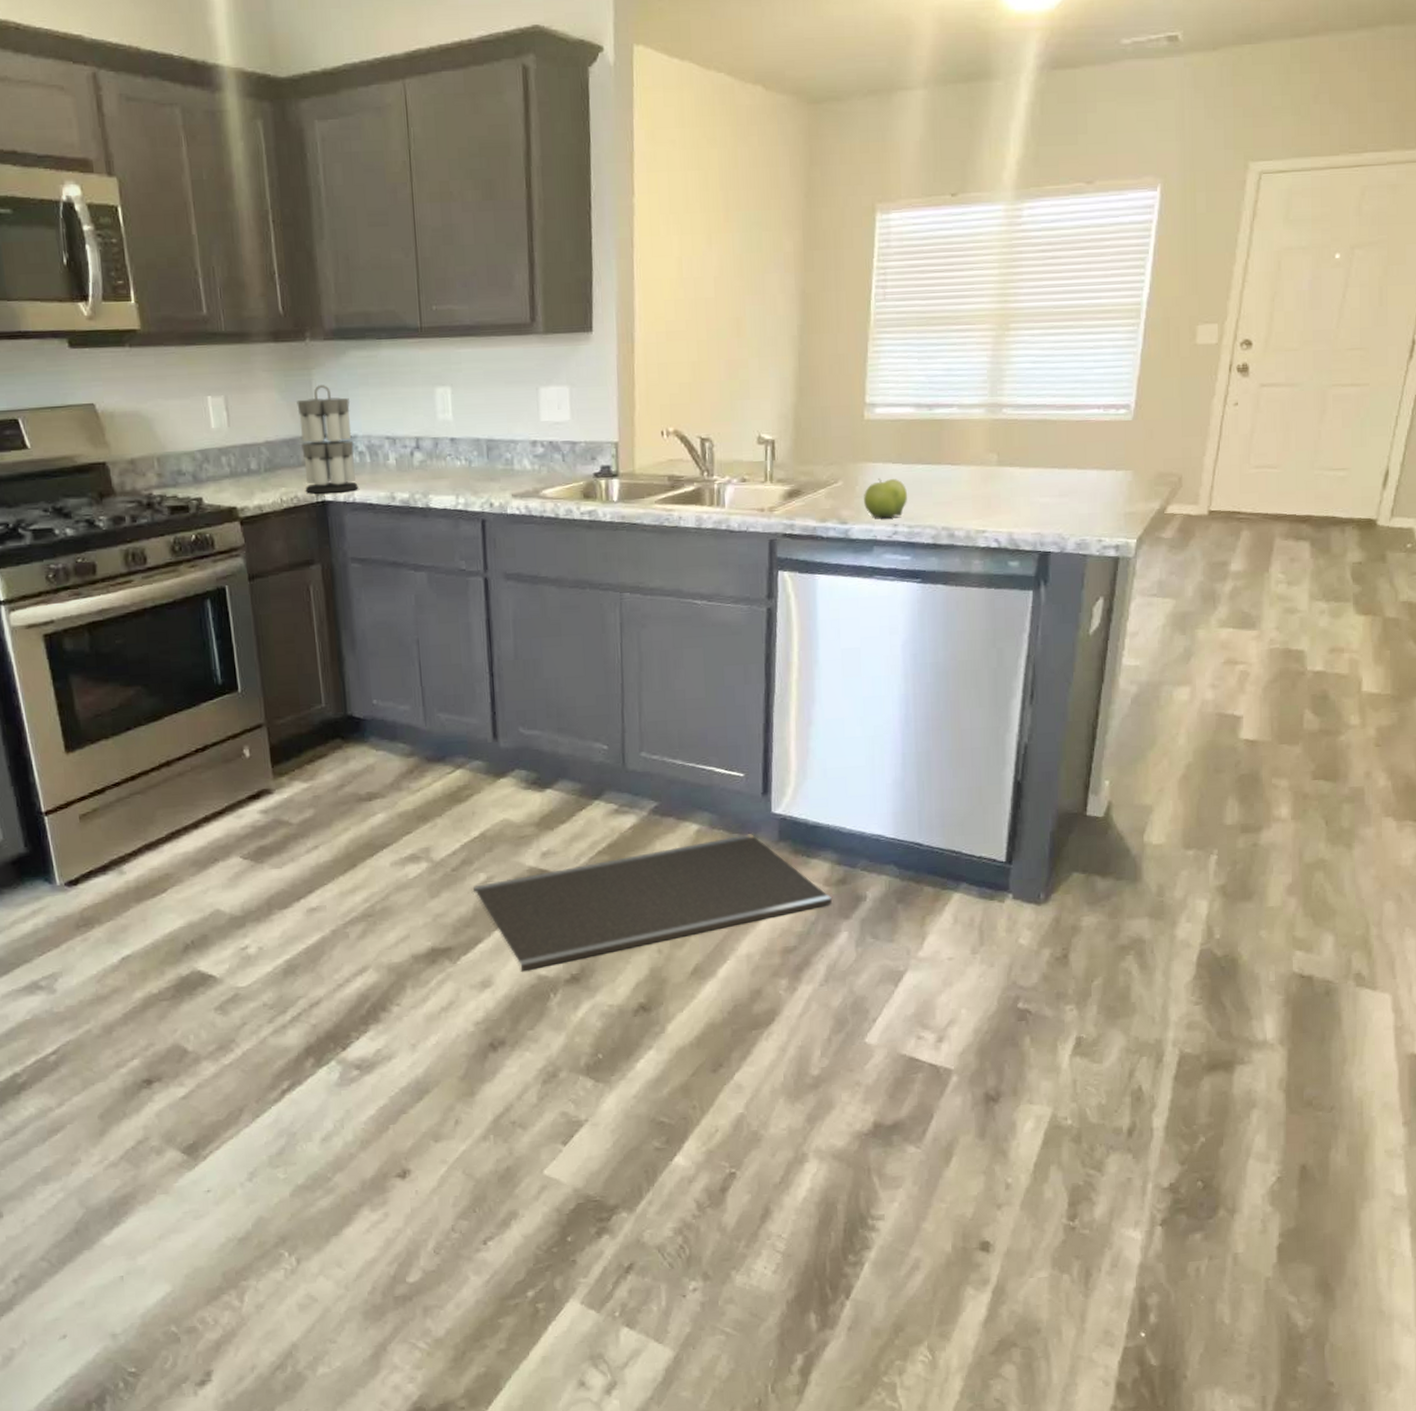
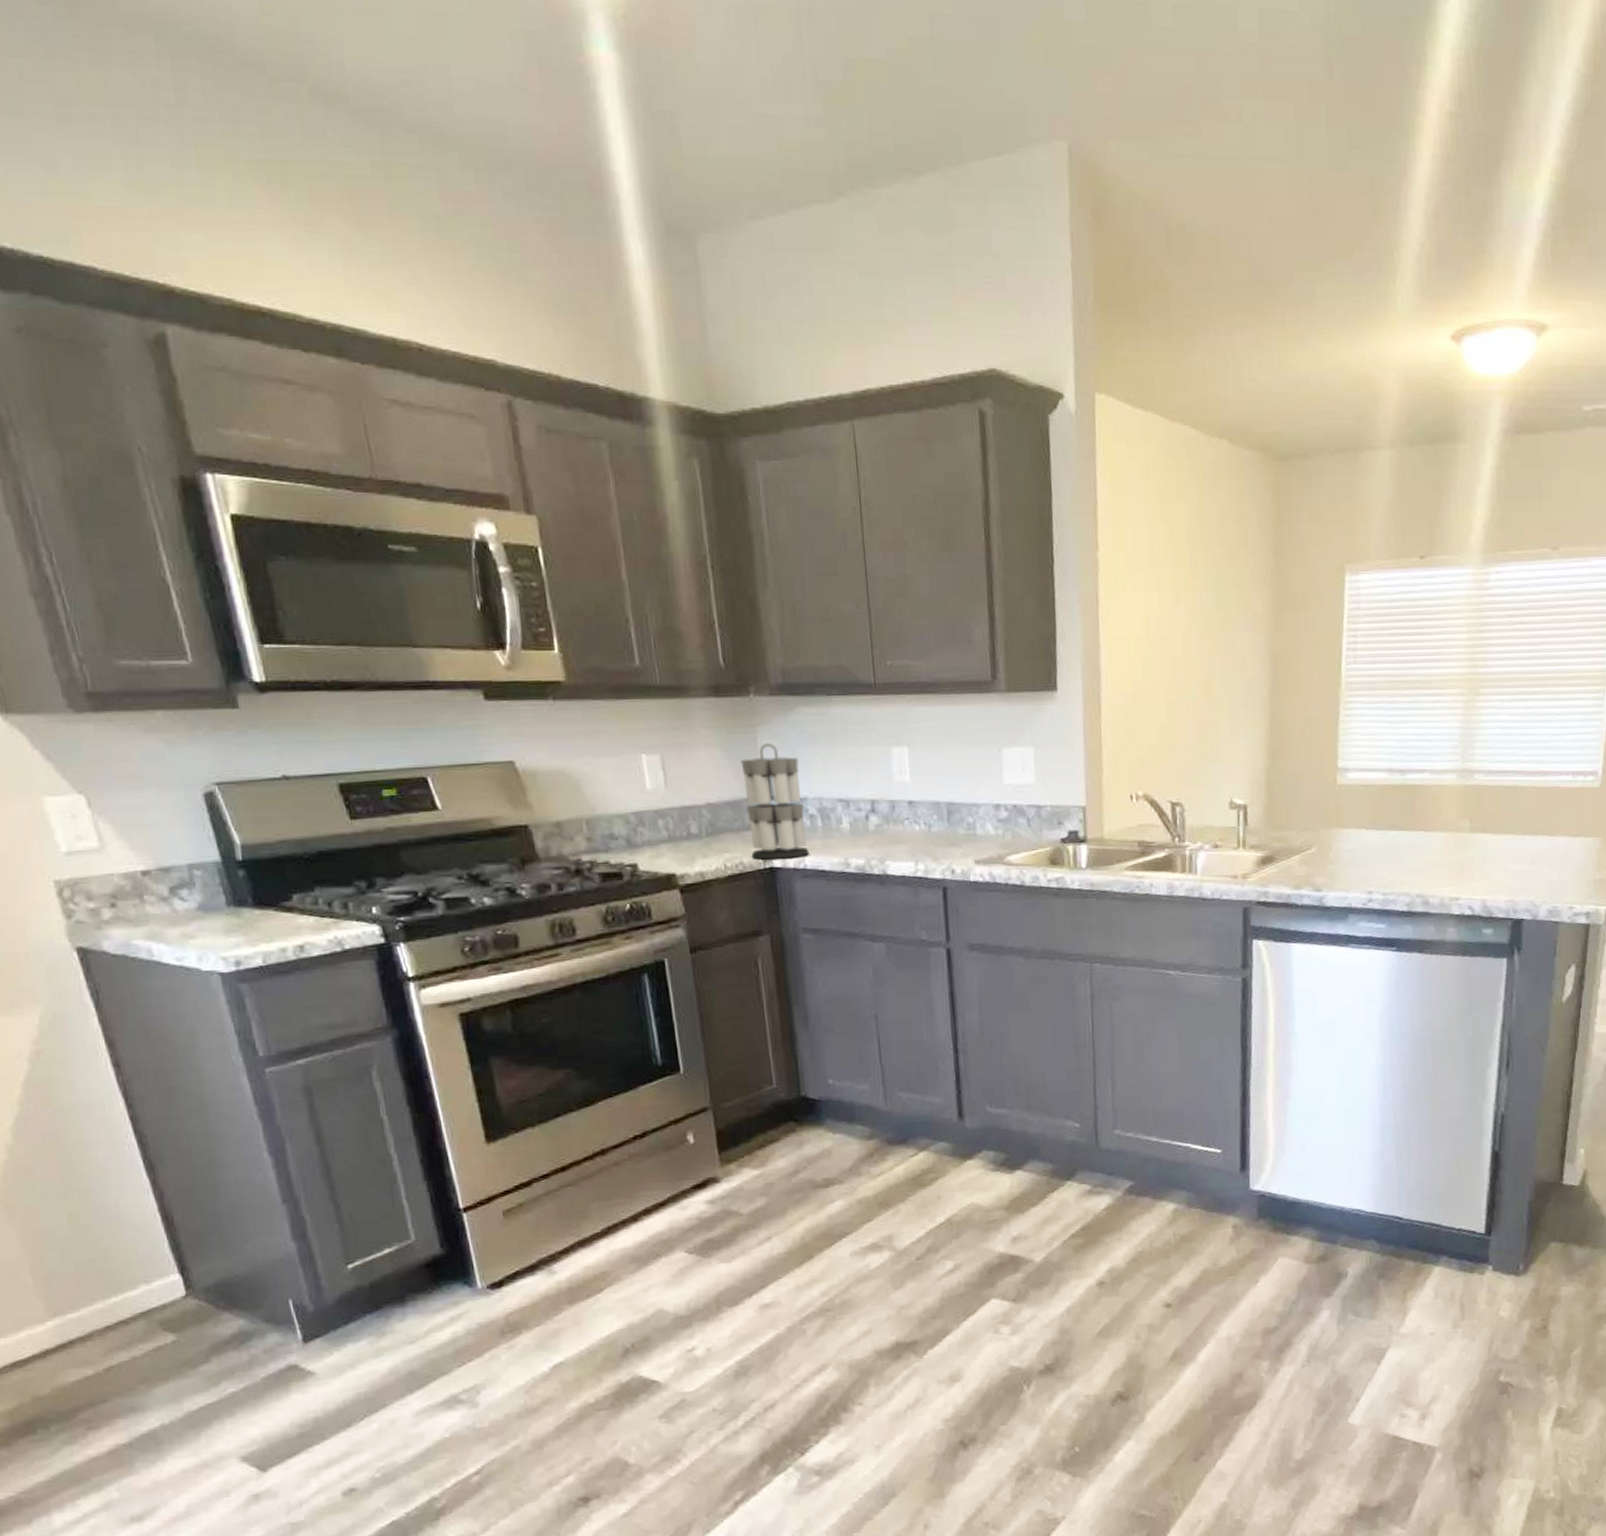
door mat: present [473,834,833,972] -> none [940,1212,1314,1364]
fruit: present [864,479,907,518] -> none [1338,845,1381,886]

